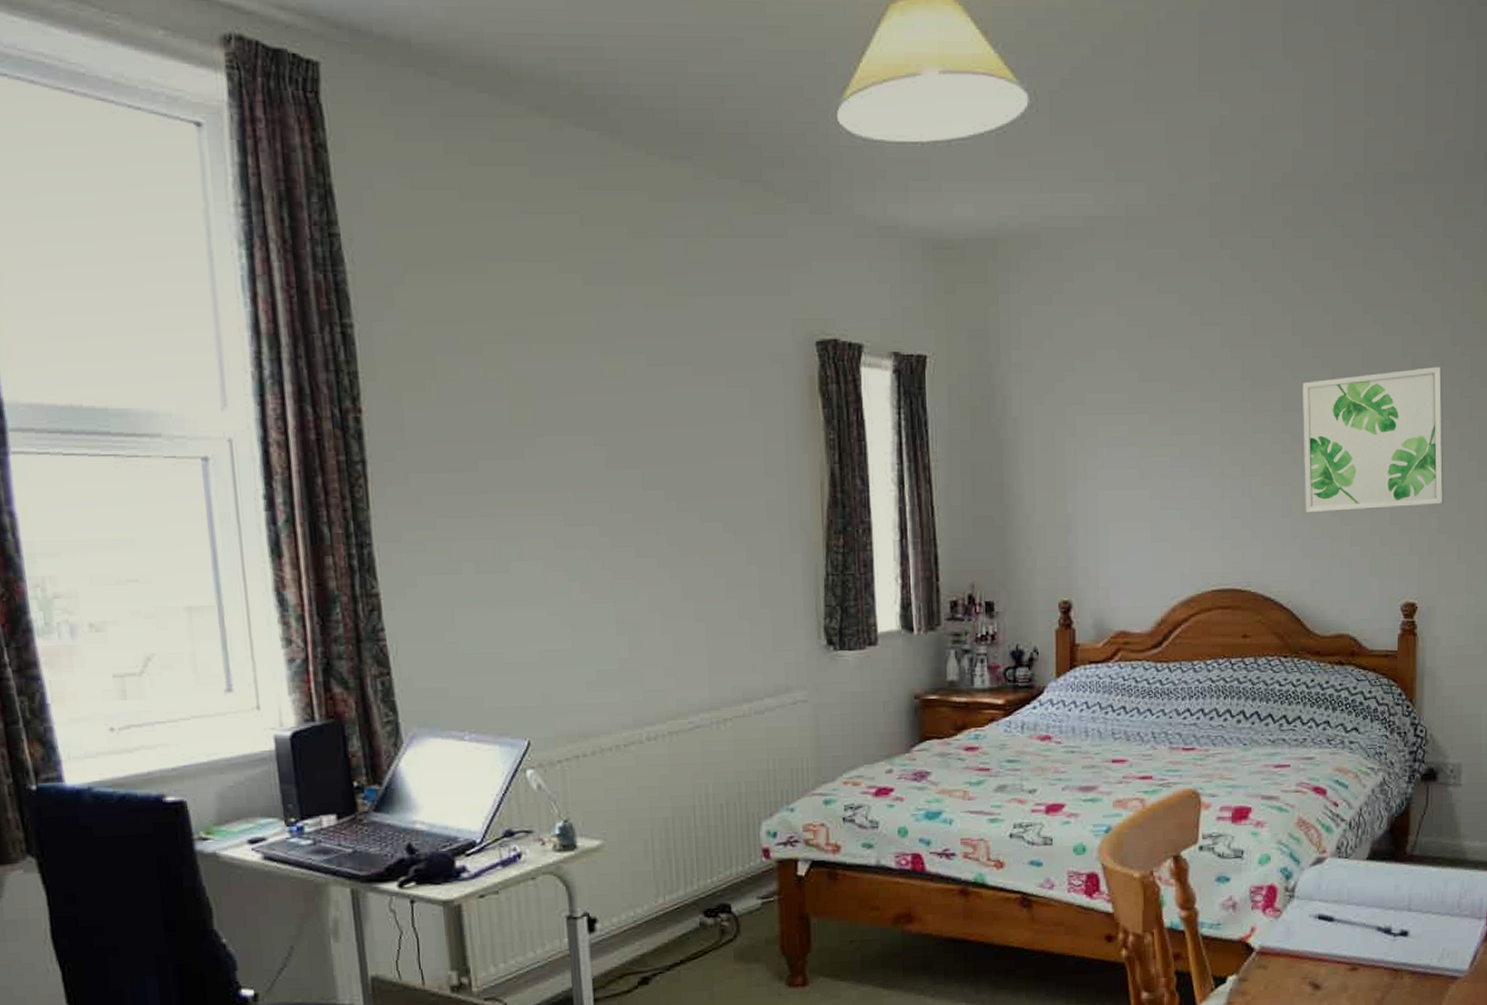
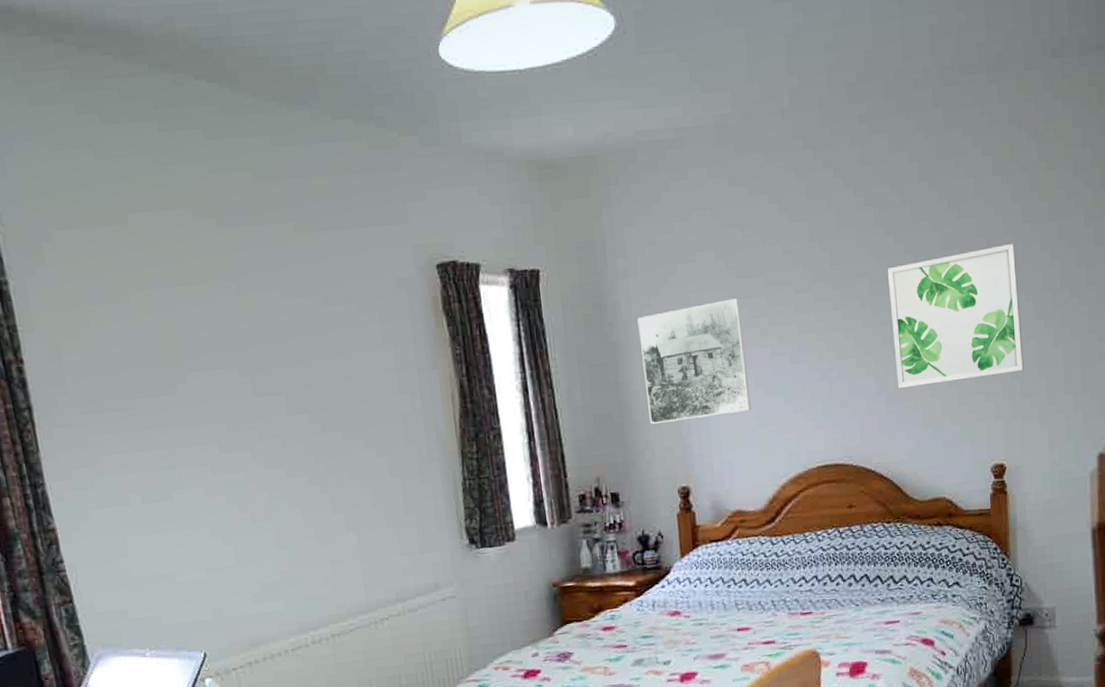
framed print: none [1028,402,1145,530] -> present [637,298,751,424]

